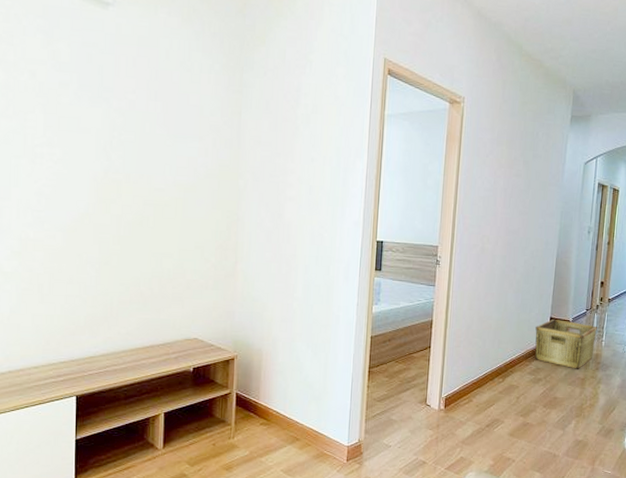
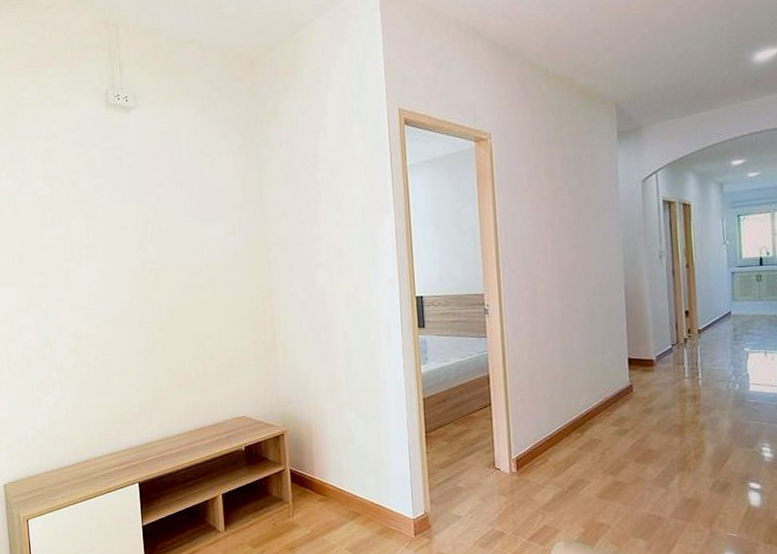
hamper: present [535,319,598,369] -> none [612,360,691,415]

